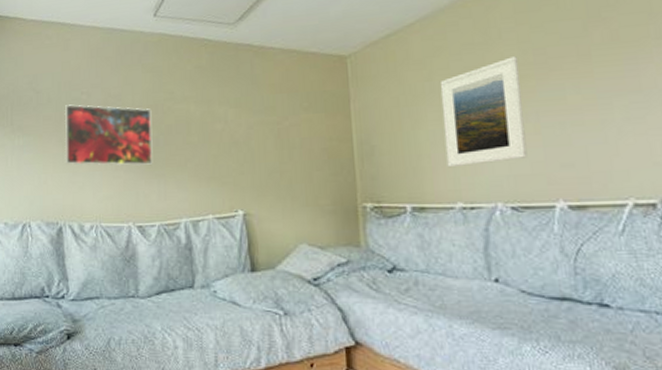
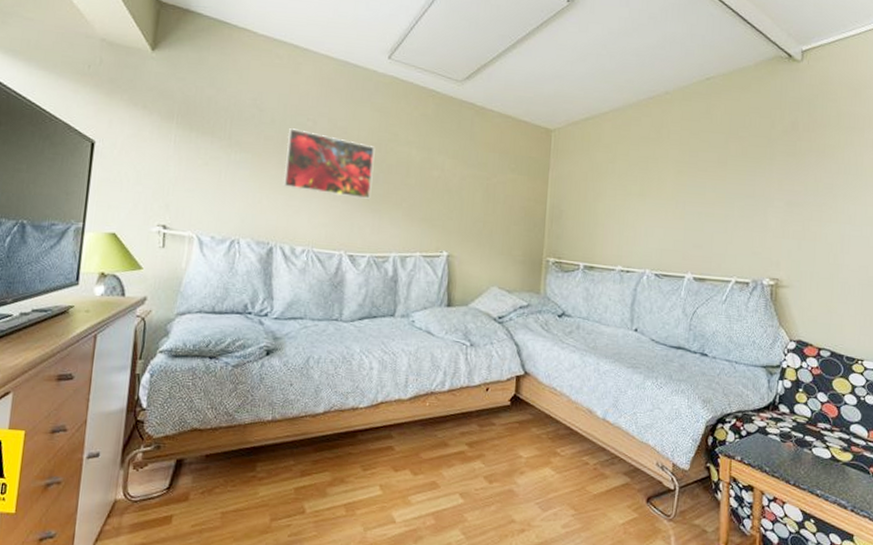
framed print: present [439,56,528,168] -> none [615,154,679,237]

